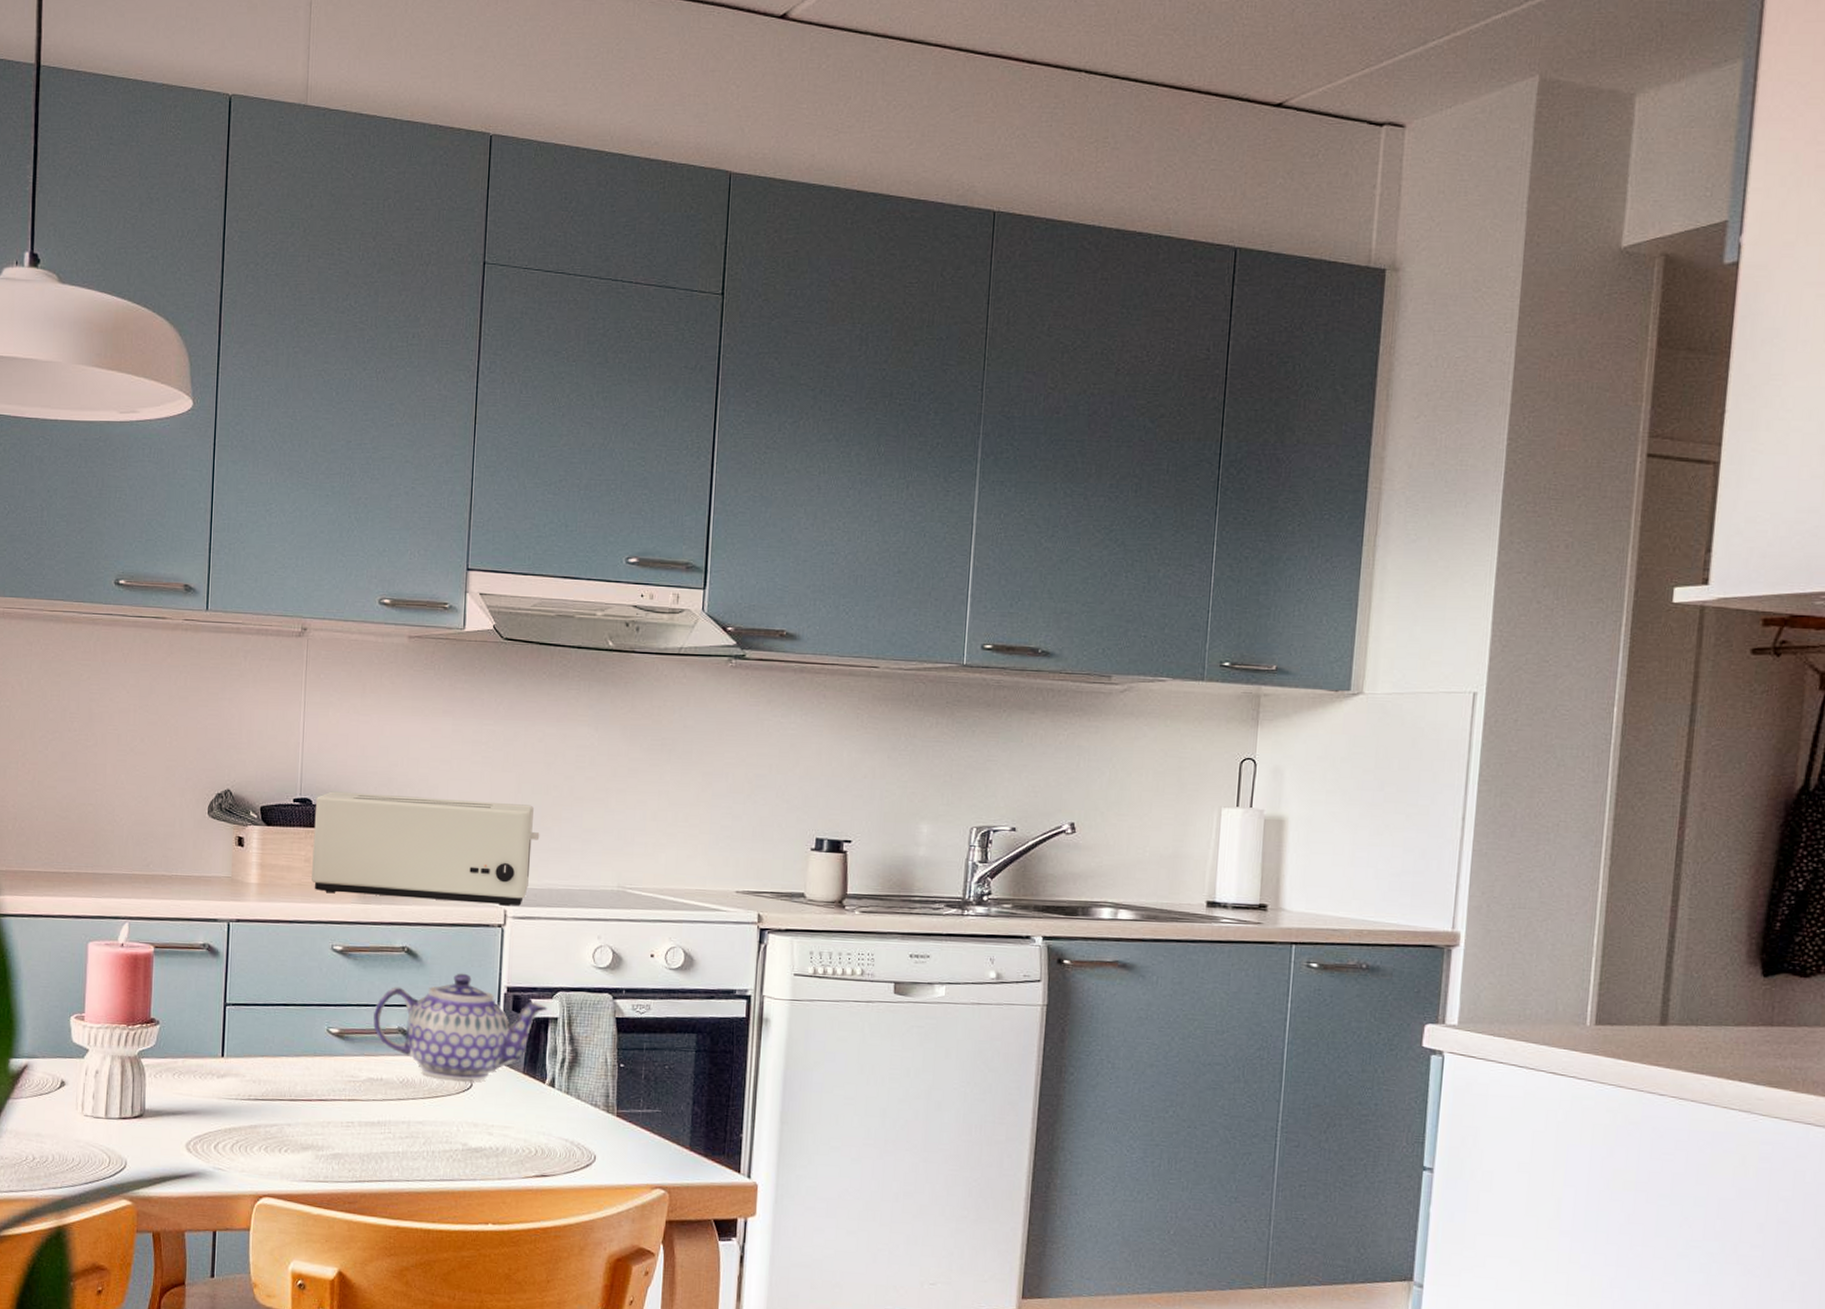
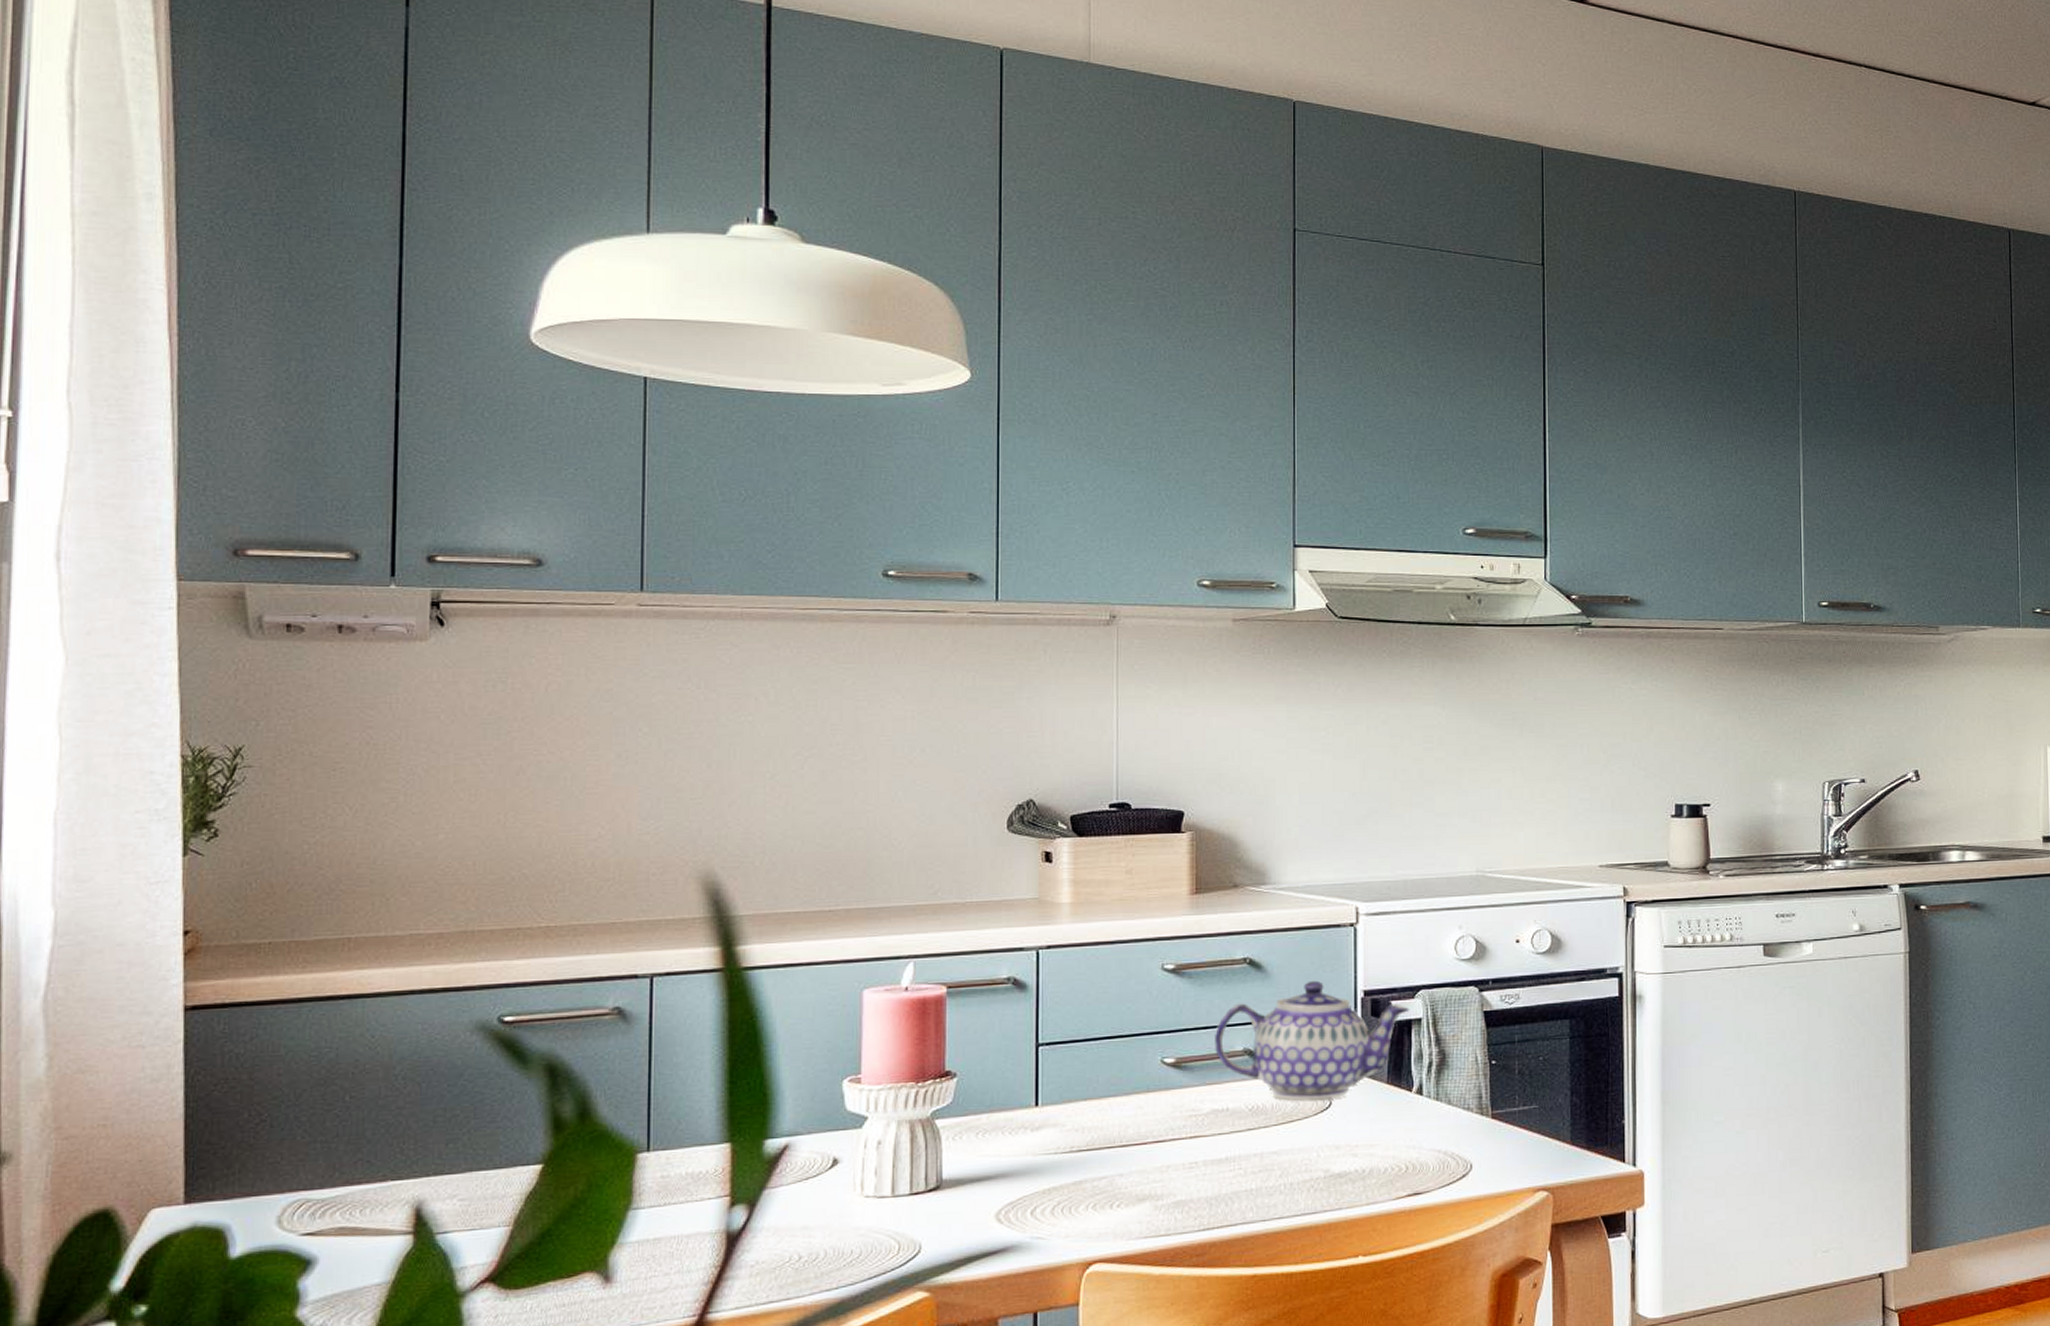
toaster: present [312,791,540,906] -> none [1135,791,1390,905]

